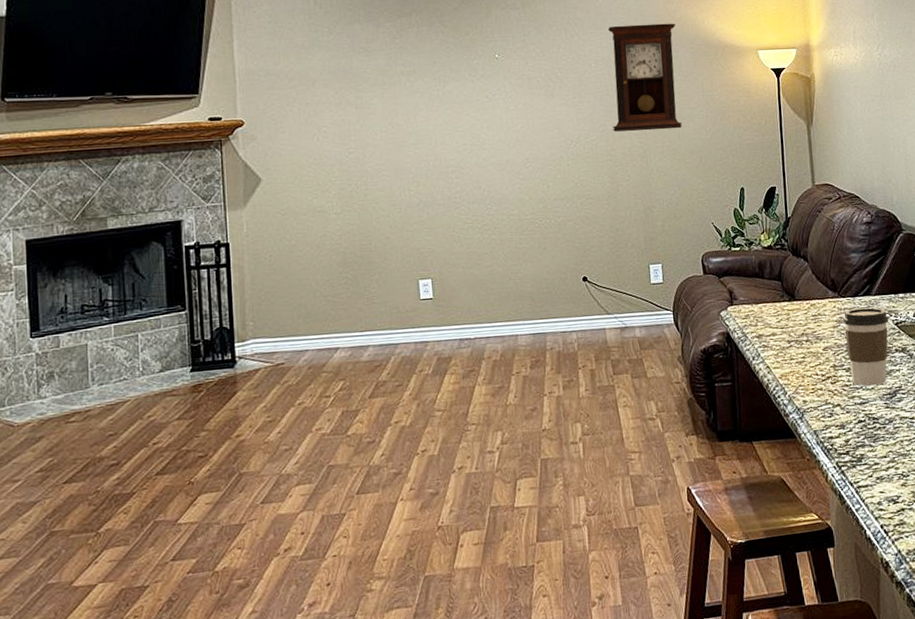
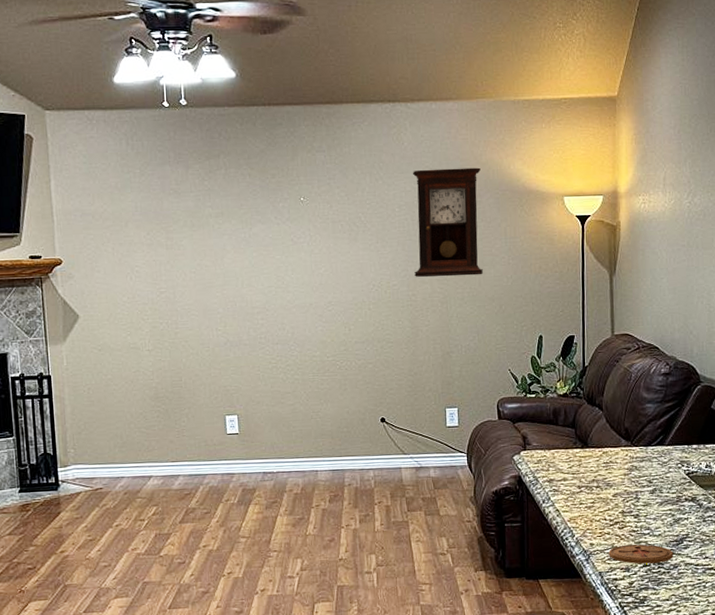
coaster: none [822,399,888,421] -> present [609,544,674,564]
coffee cup: present [843,307,889,386] -> none [635,457,681,533]

